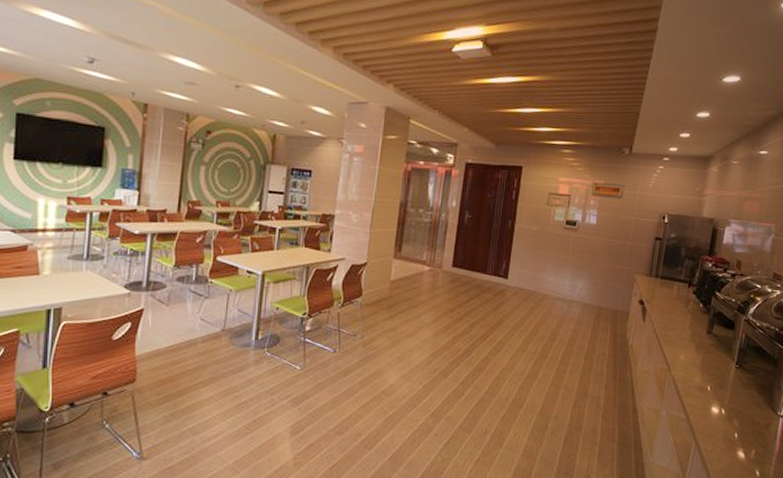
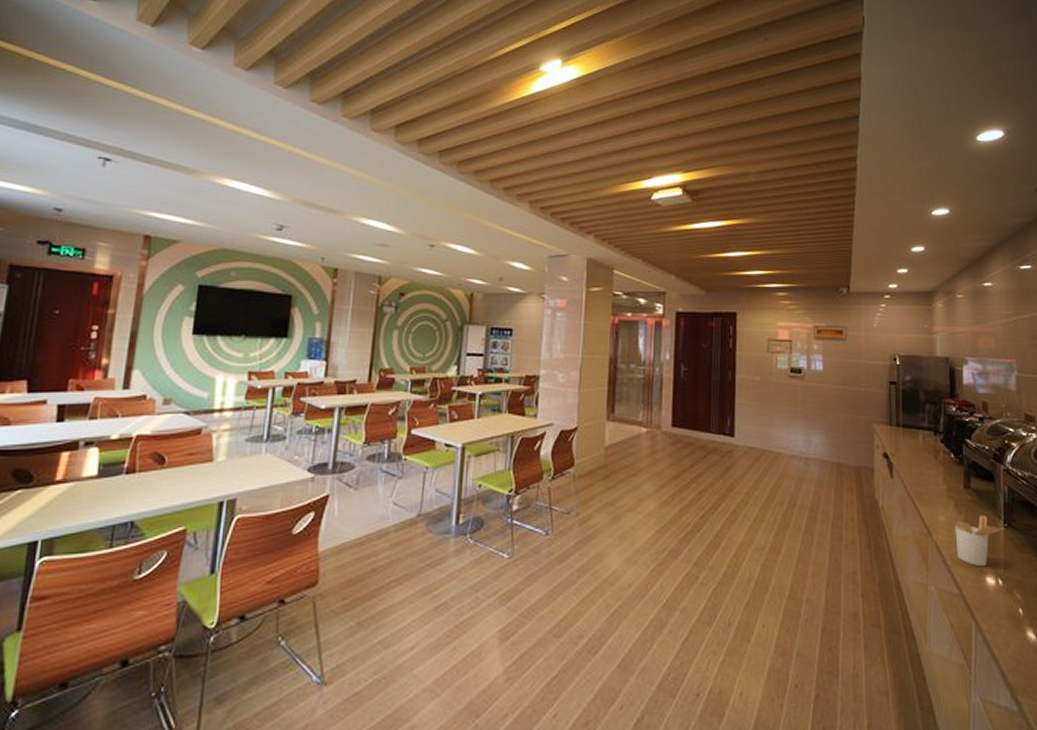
utensil holder: none [690,356,735,399] -> present [954,514,1004,567]

